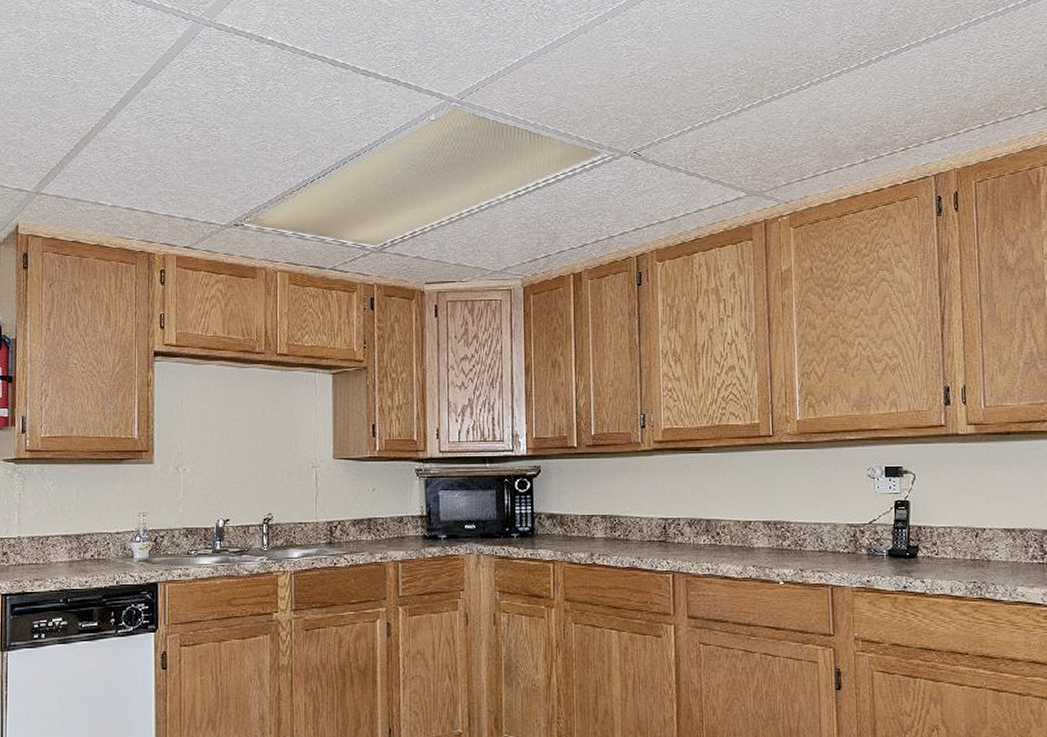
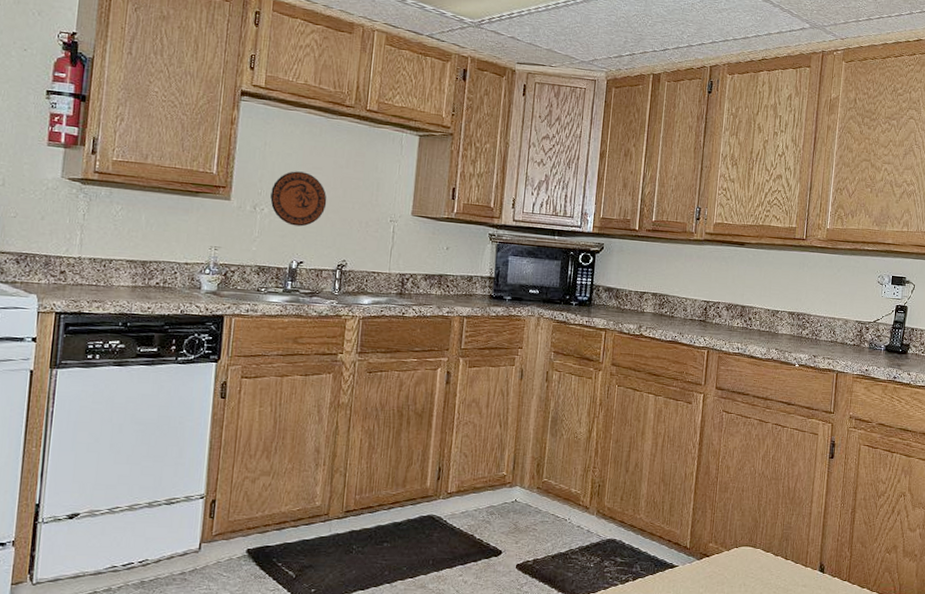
decorative plate: none [192,426,247,483] -> present [270,171,327,227]

